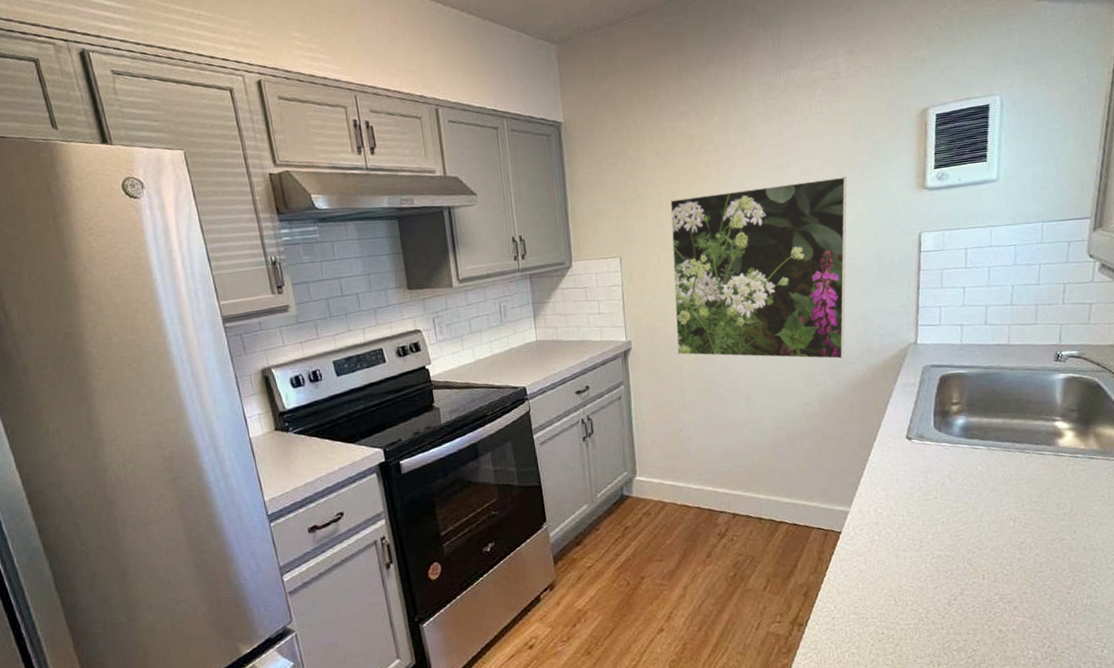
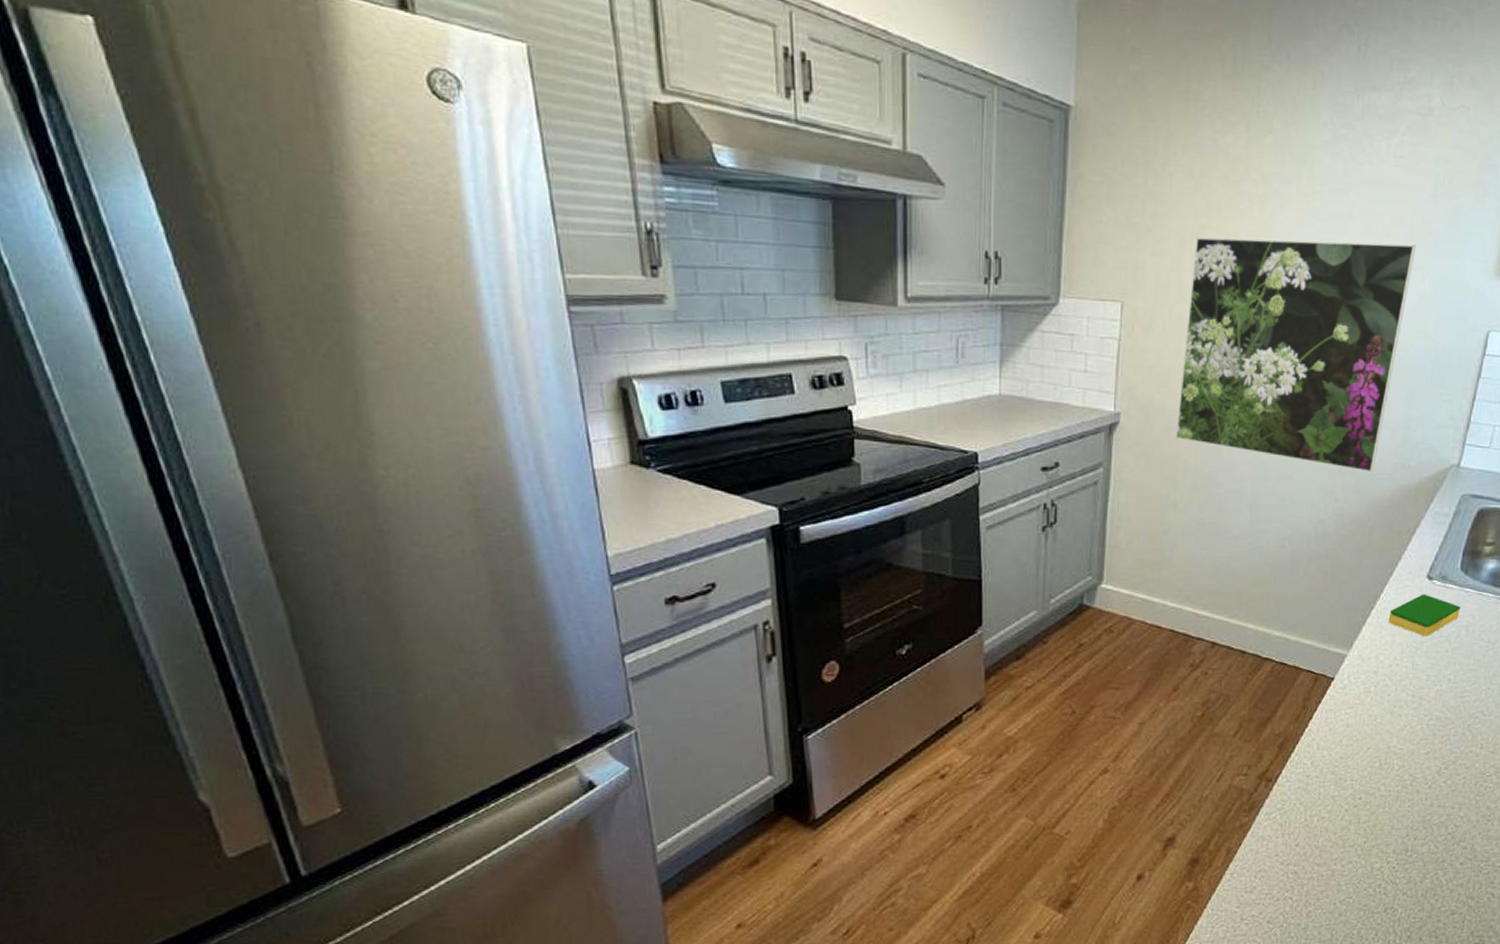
dish sponge: none [879,452,941,488] -> present [1388,594,1460,637]

